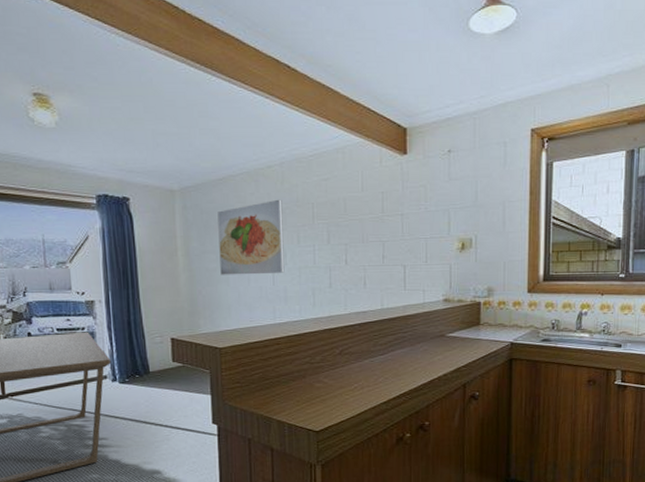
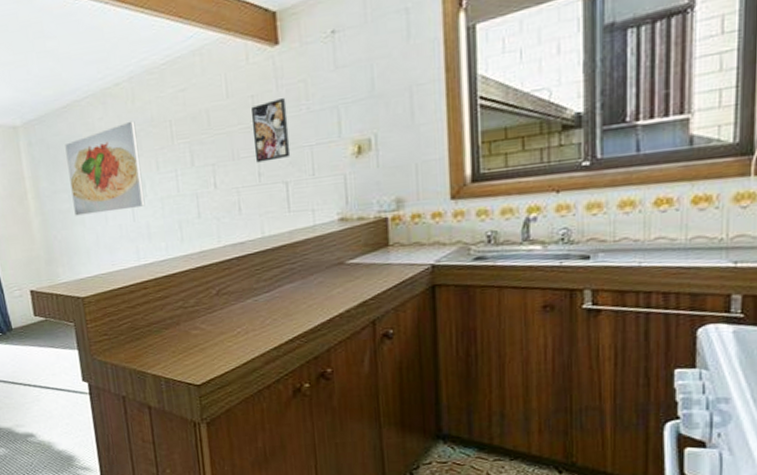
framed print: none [380,198,410,247] -> present [252,98,291,163]

